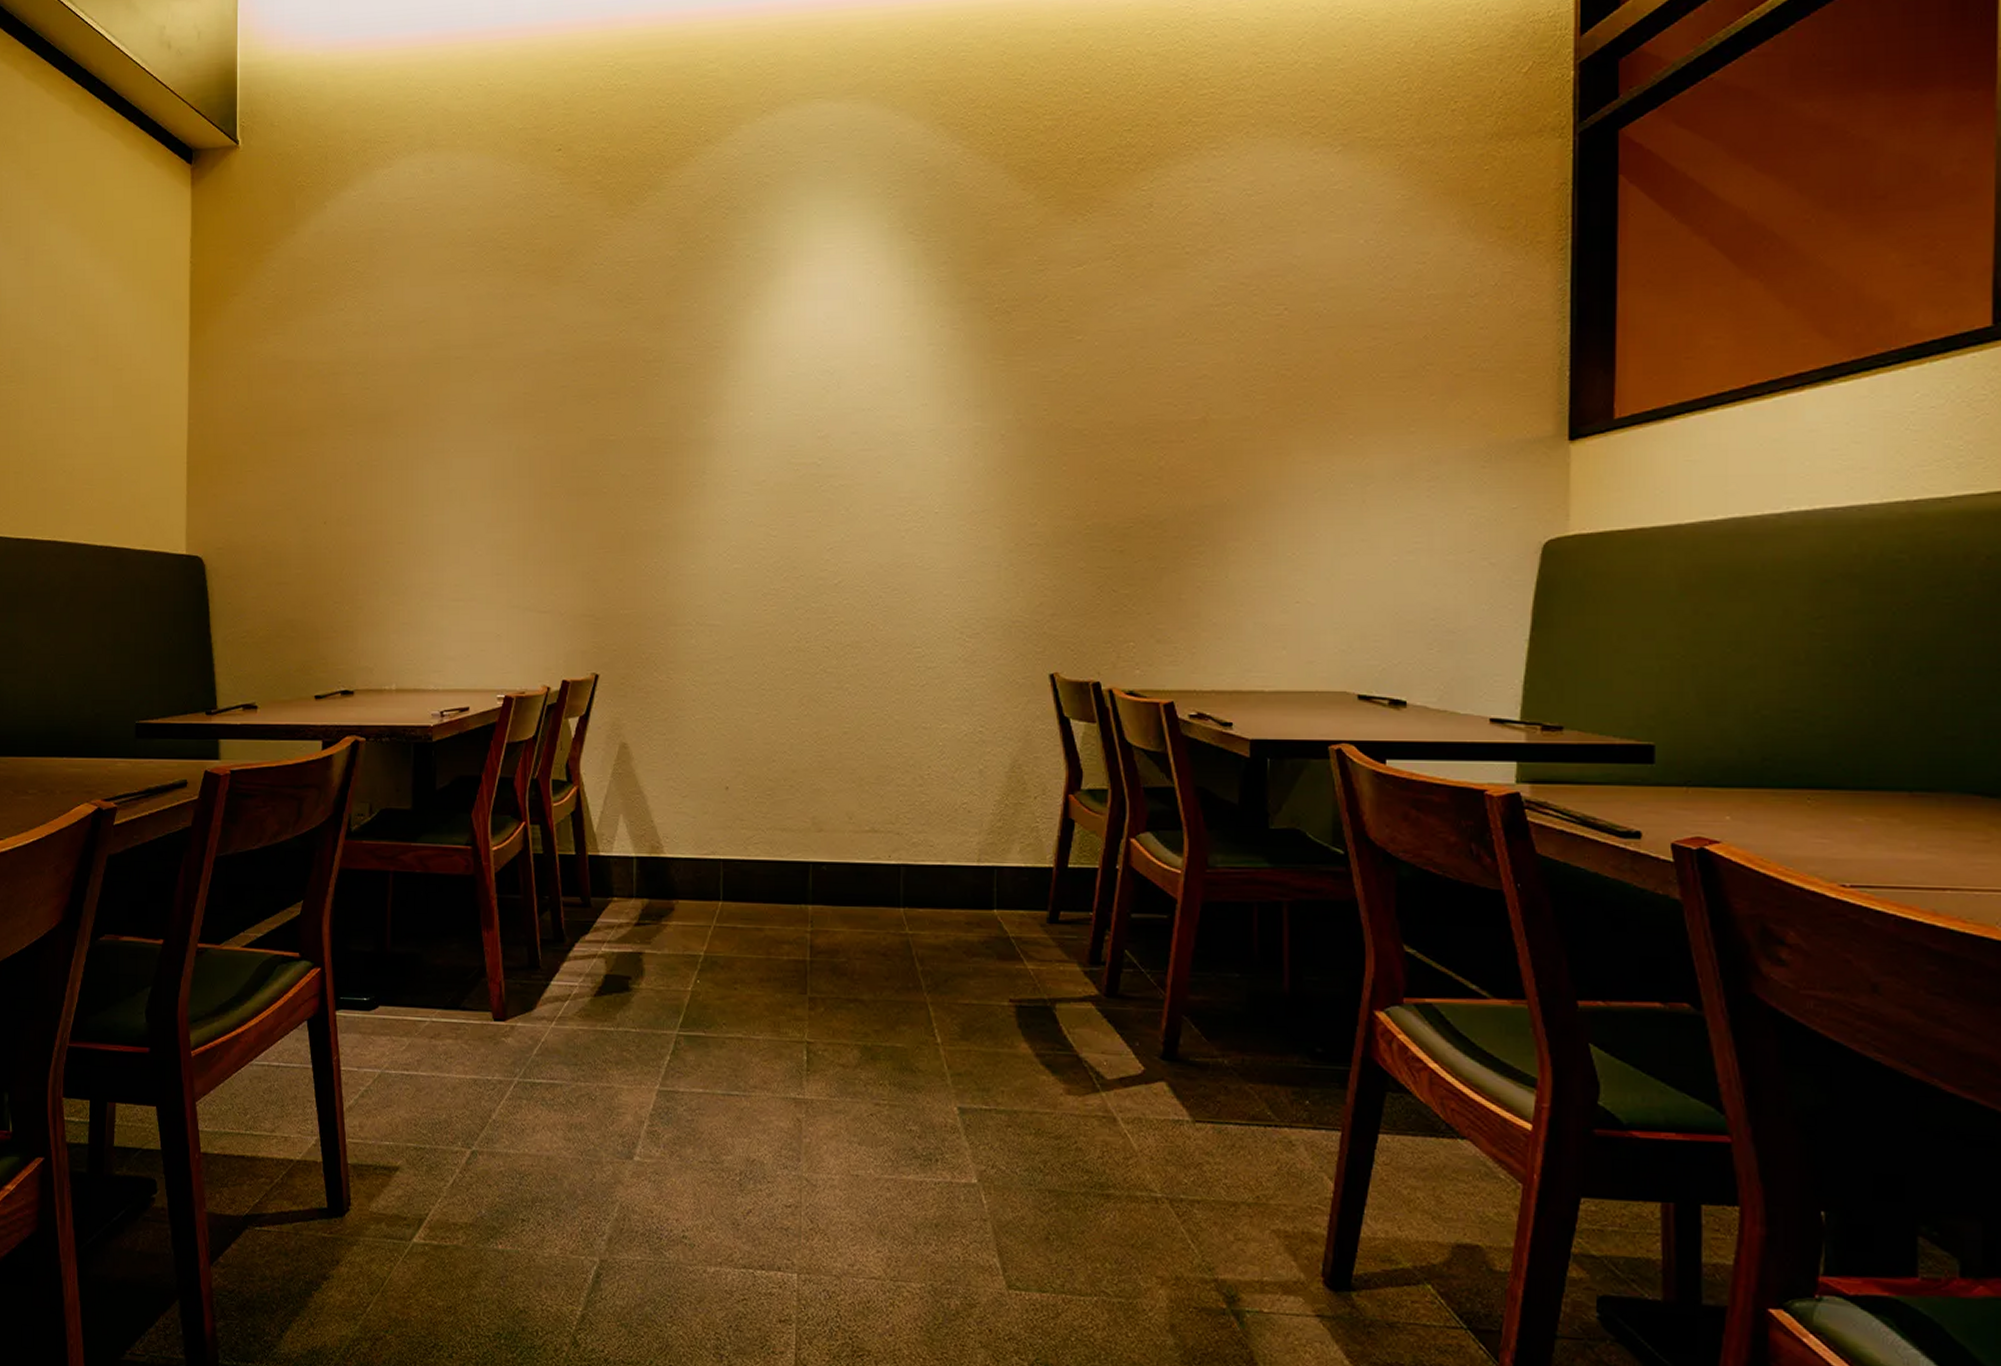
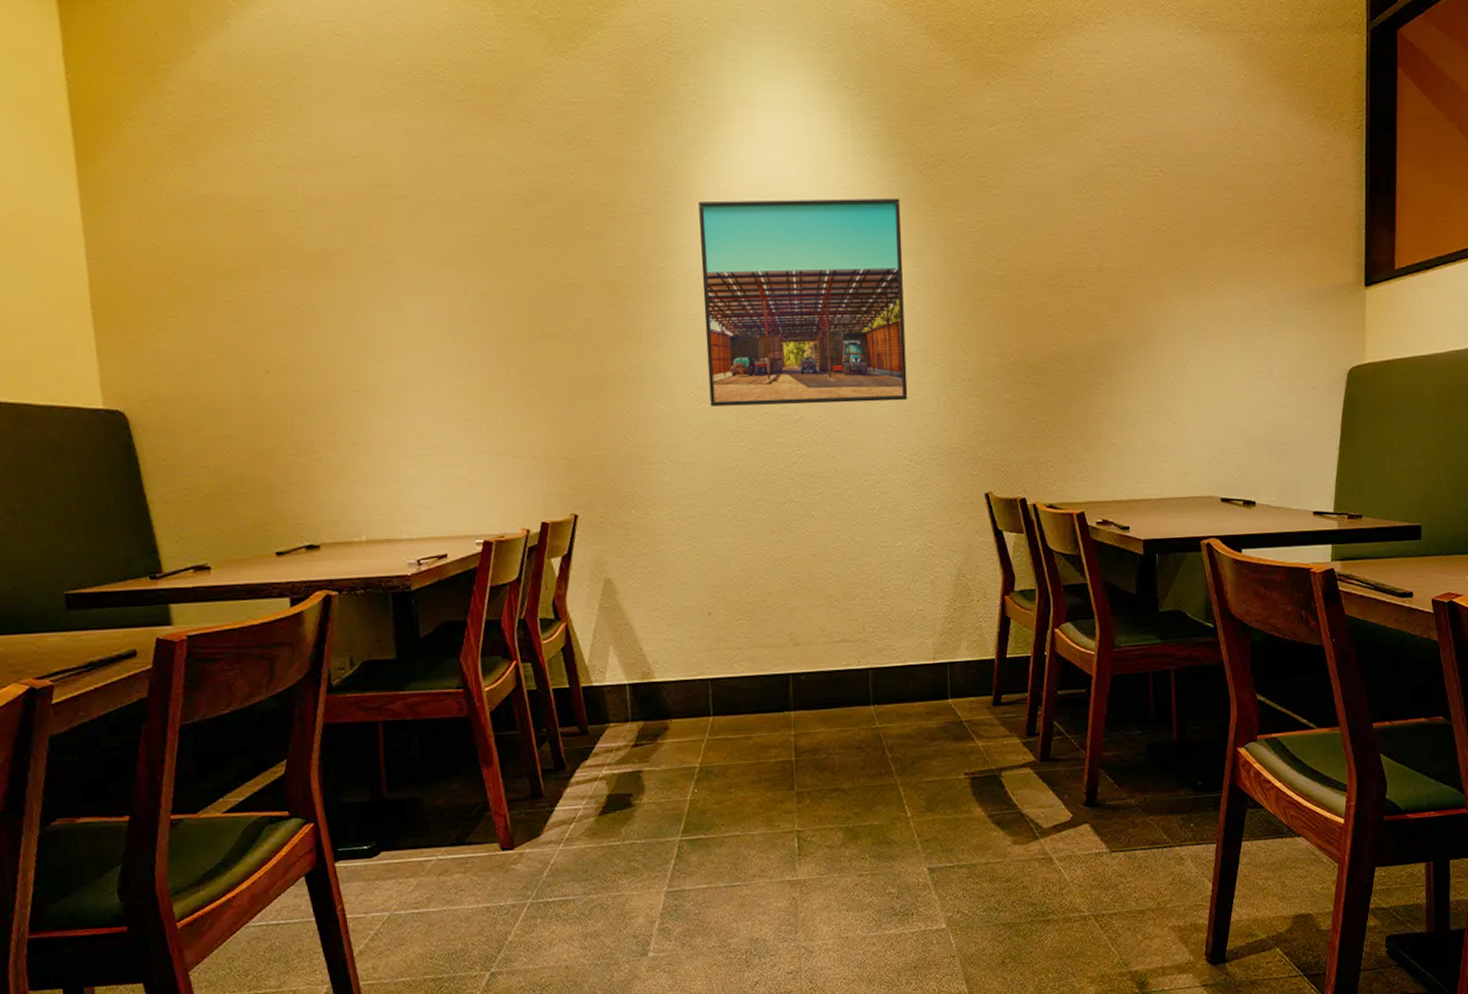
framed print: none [743,347,966,568] -> present [699,198,908,407]

